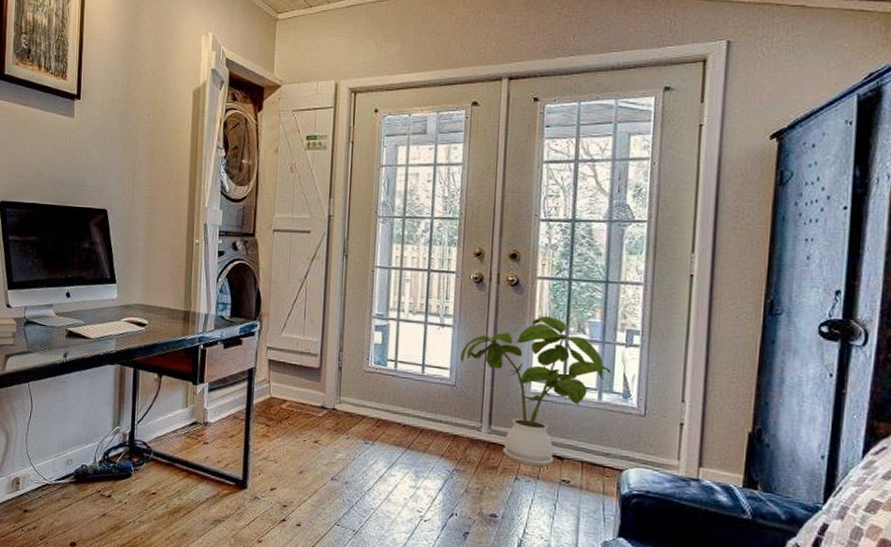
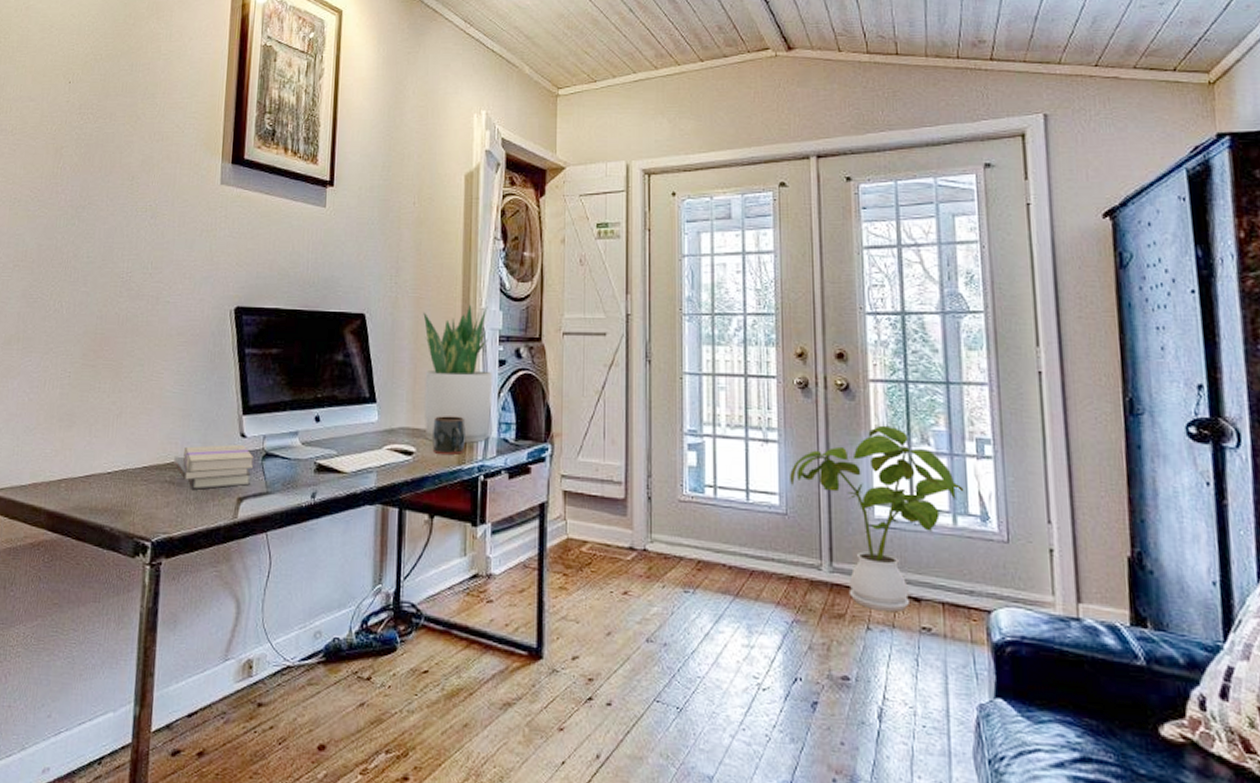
planter: none [155,204,212,319] -> present [423,305,492,444]
mug: none [161,295,189,327] -> present [431,416,466,455]

